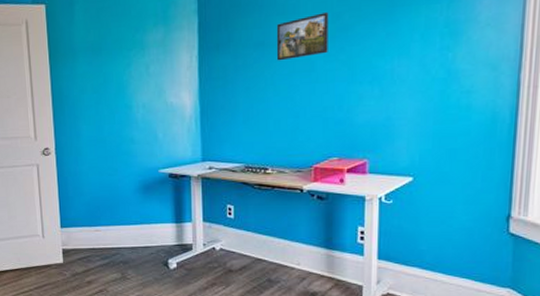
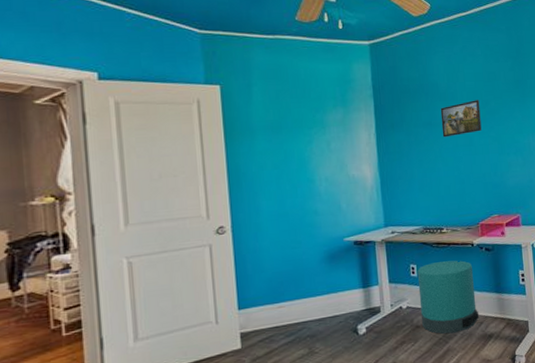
trash can: none [234,206,301,284] -> present [417,260,479,334]

